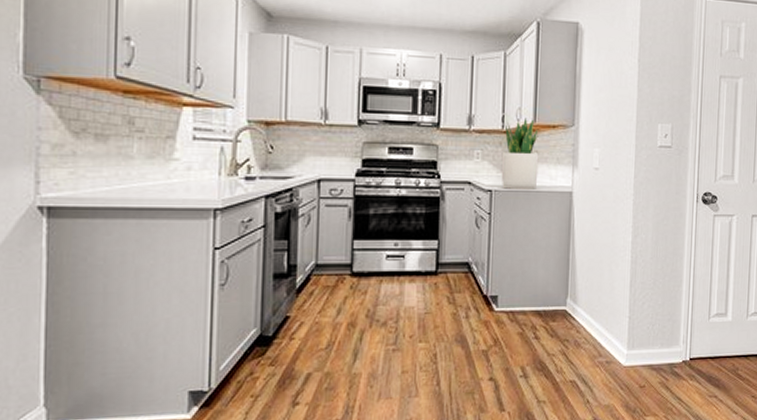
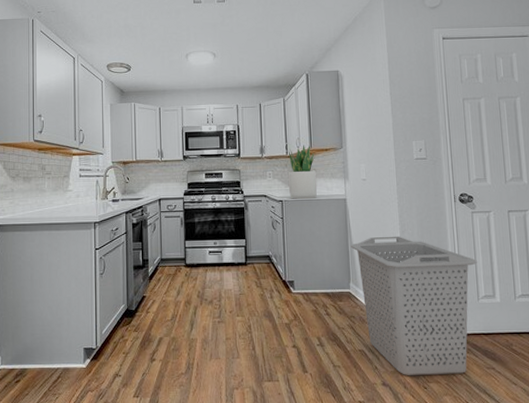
laundry basket: none [571,241,713,410] -> present [350,236,477,376]

